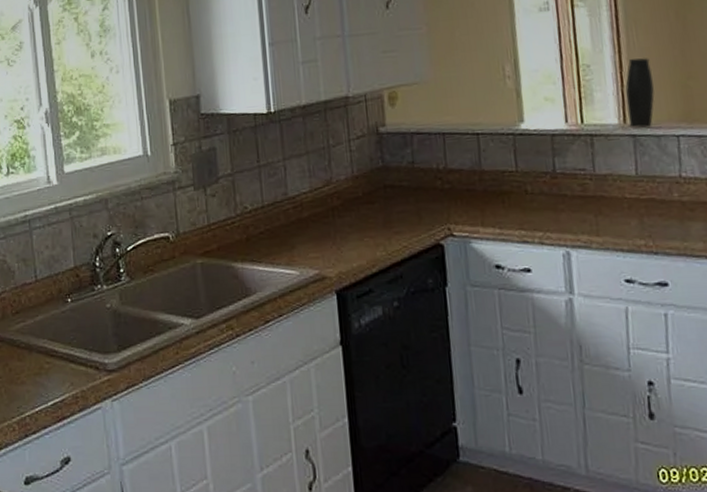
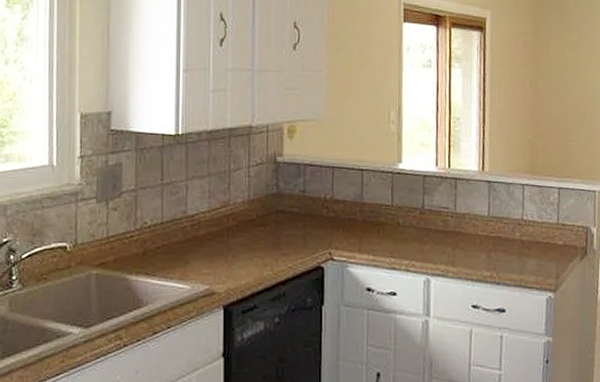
vase: present [625,58,655,128] -> none [485,117,508,176]

